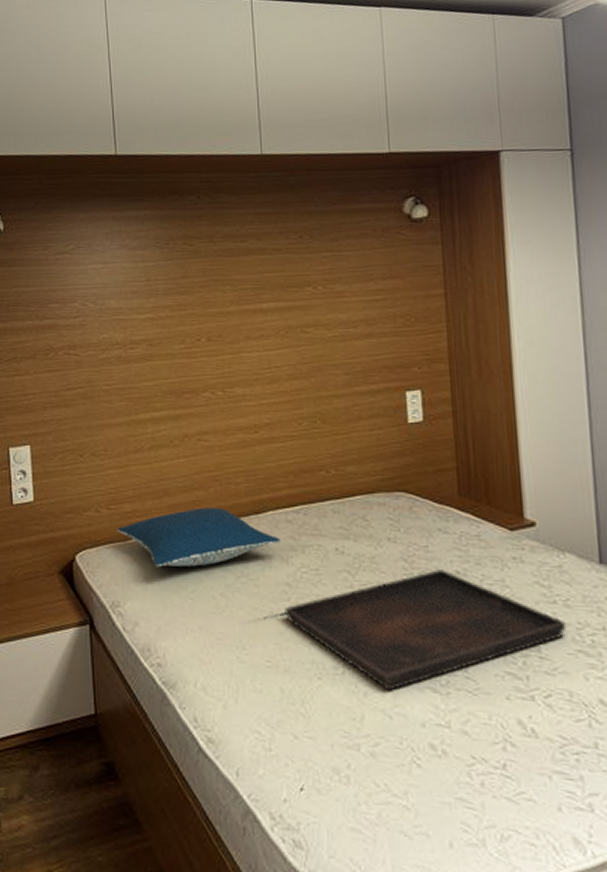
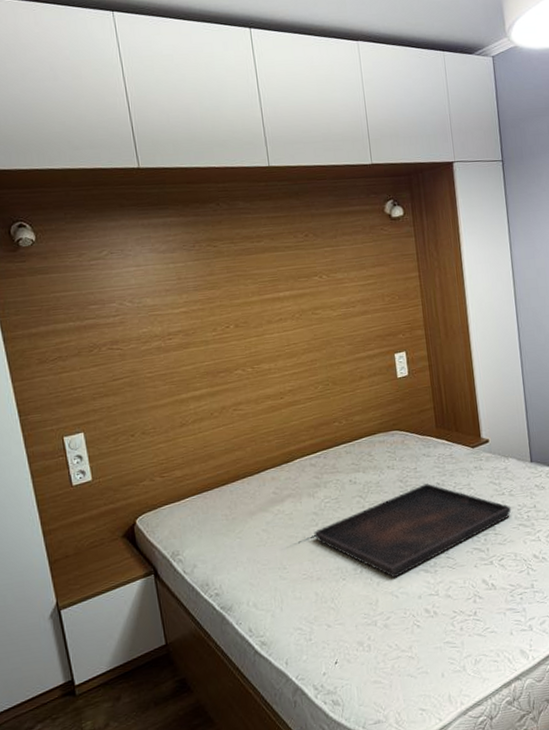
pillow: present [117,507,280,567] -> none [170,462,307,518]

